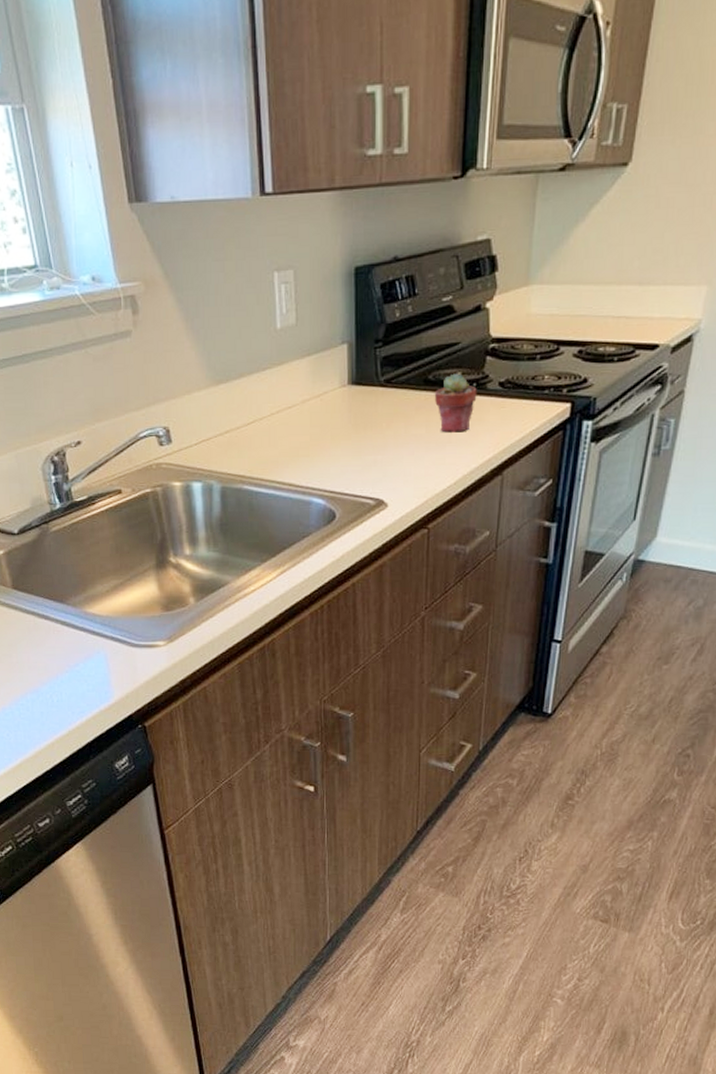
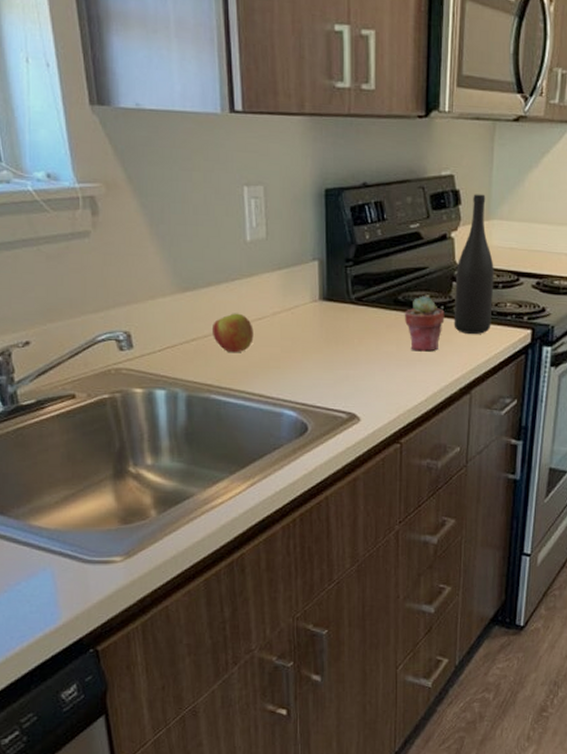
apple: none [244,403,284,443] -> present [211,313,254,353]
wine bottle: none [486,257,532,412] -> present [454,194,494,335]

